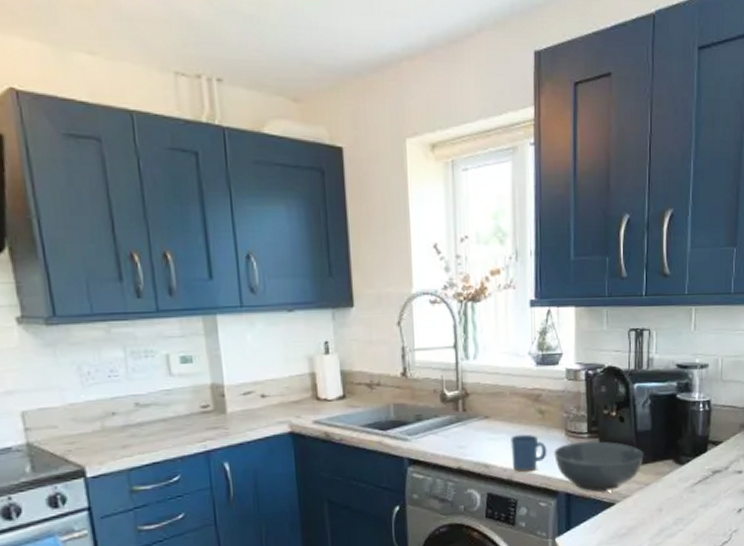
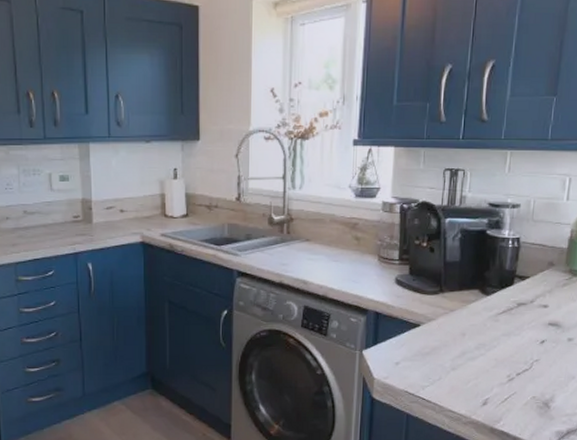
mug: present [511,434,547,472] -> none [327,257,361,290]
bowl: present [554,441,644,492] -> none [366,267,451,313]

